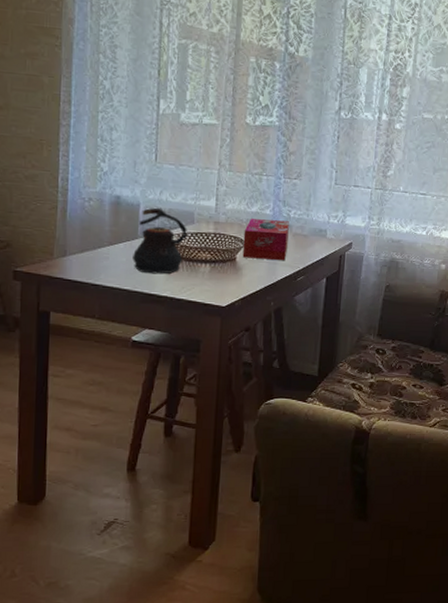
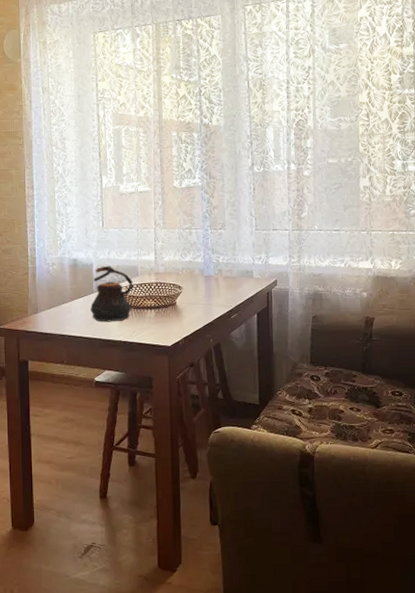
tissue box: present [242,219,289,260] -> none [181,266,220,302]

